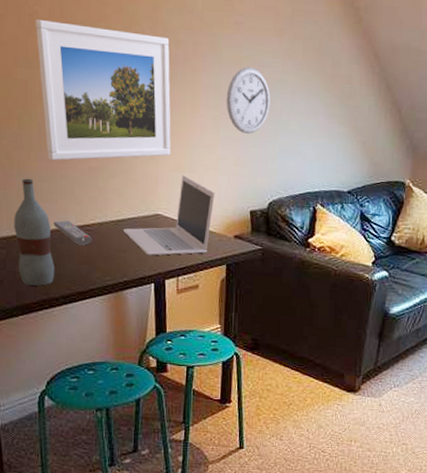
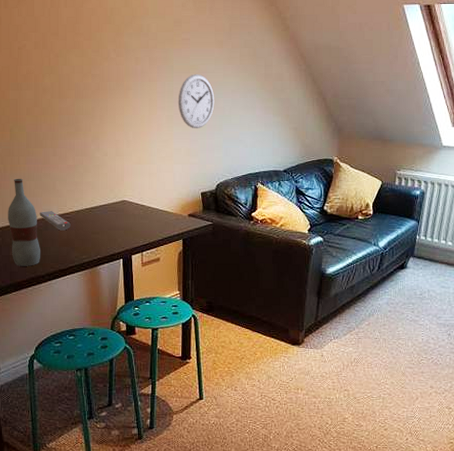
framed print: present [35,20,171,161] -> none [23,51,133,163]
laptop: present [122,175,215,256] -> none [95,167,171,236]

